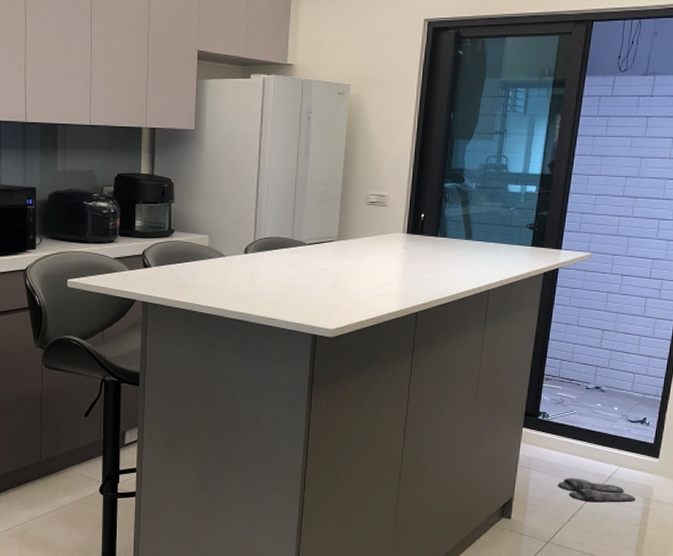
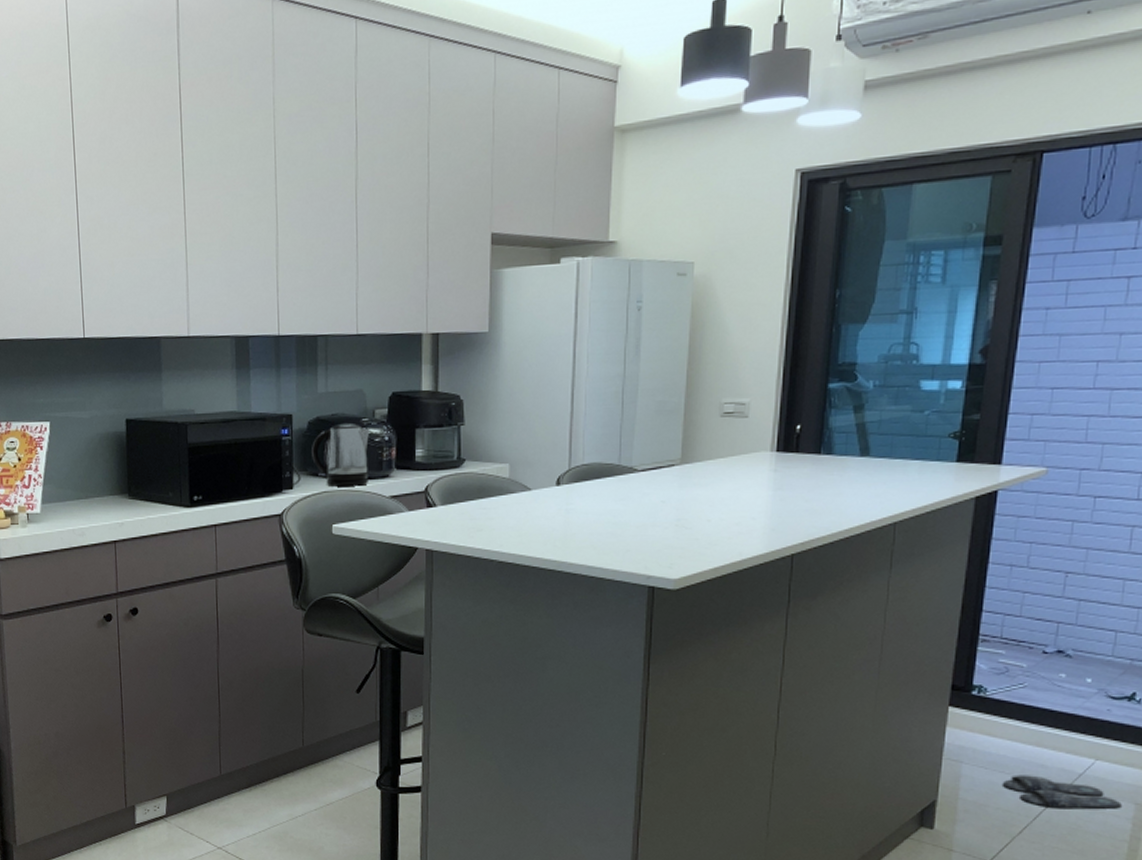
kettle: none [52,196,99,249] -> present [312,422,370,487]

